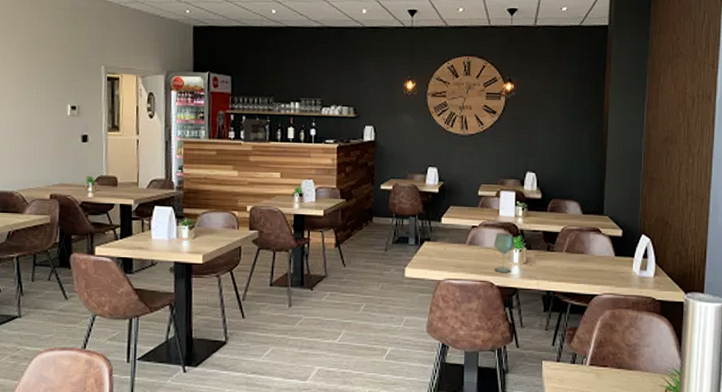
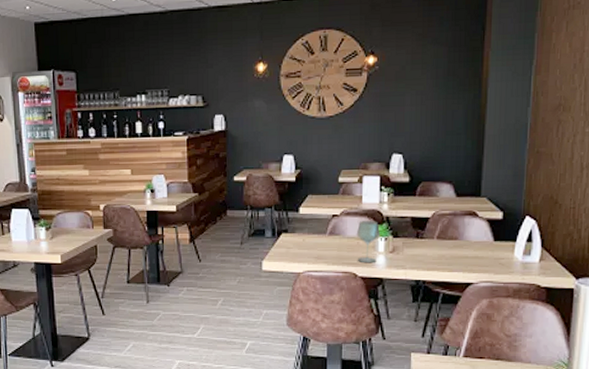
coffee maker: present [242,118,271,144] -> none [90,114,120,142]

